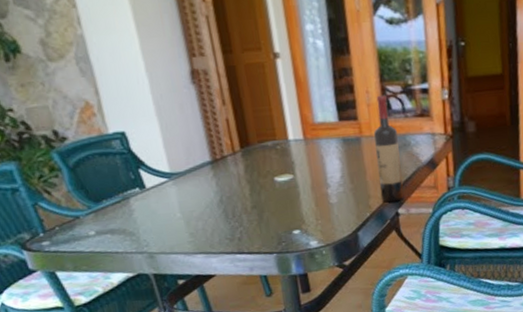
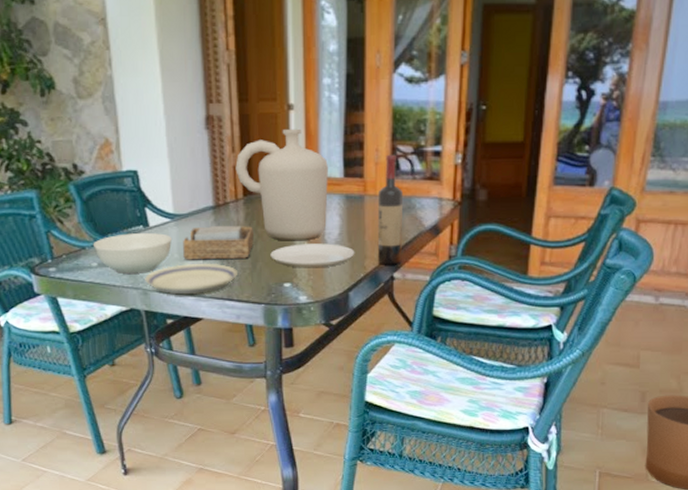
bowl: none [87,194,173,240] -> present [93,233,172,274]
plate: none [148,218,245,254] -> present [145,264,237,295]
napkin holder: none [184,177,257,218] -> present [183,225,253,260]
water jug: none [228,76,328,190] -> present [235,128,328,241]
plate: none [275,187,359,214] -> present [270,243,355,268]

